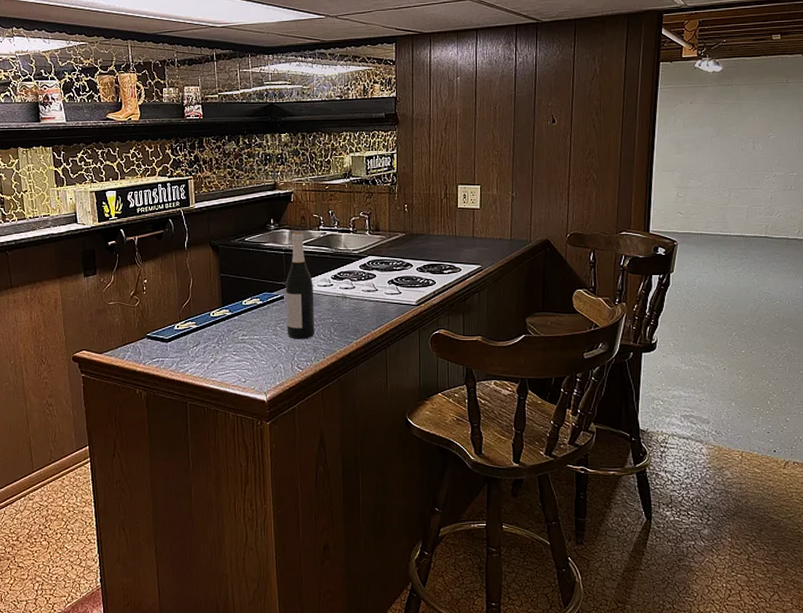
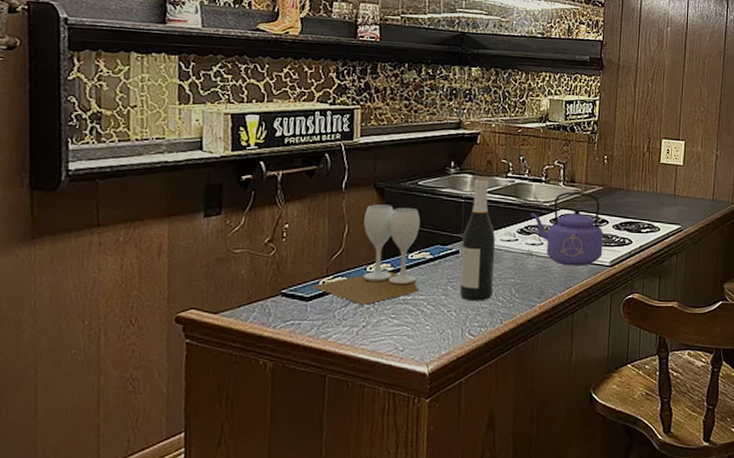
wineglass: none [168,260,254,344] -> present [310,204,421,305]
kettle: none [342,239,409,306] -> present [530,191,604,266]

